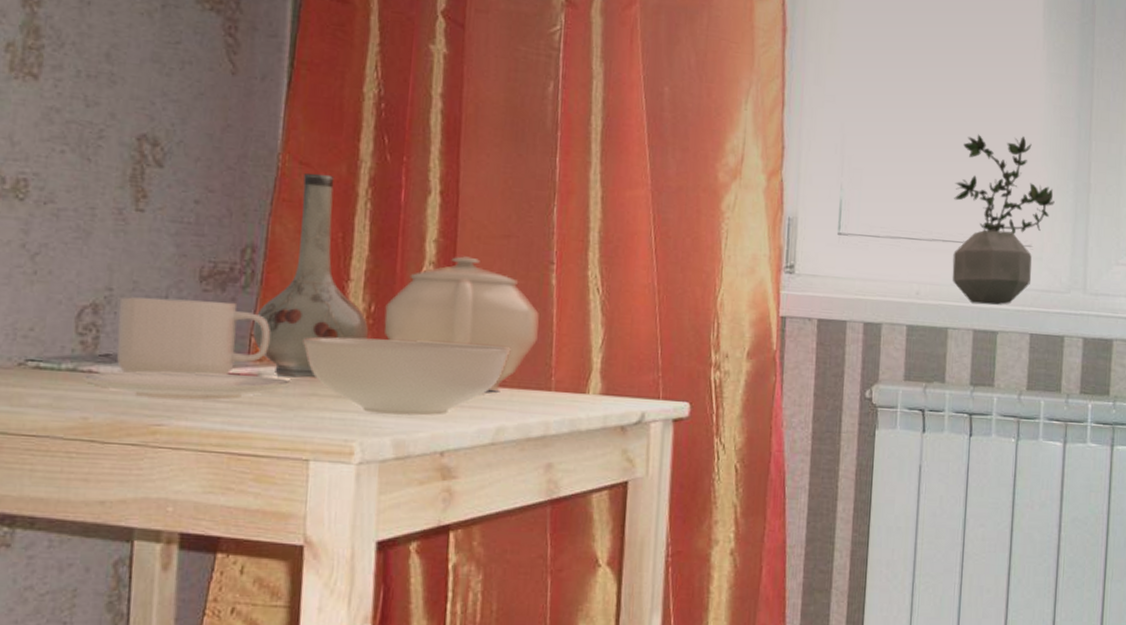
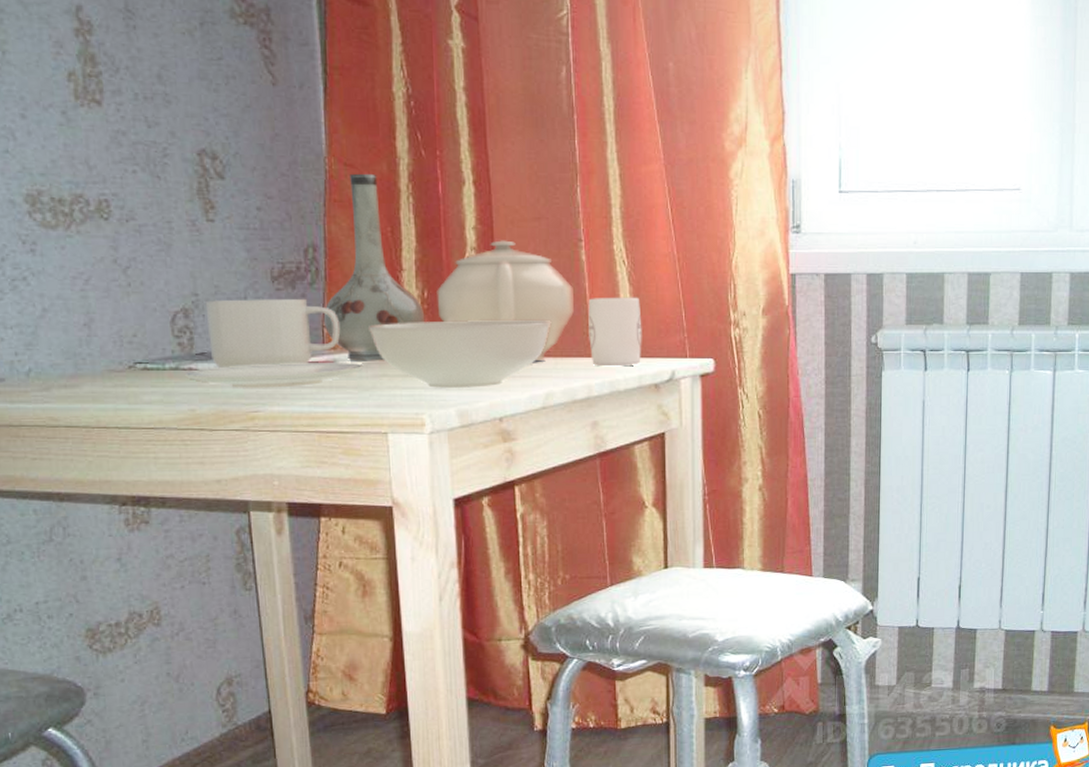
mug: none [551,326,613,404] -> present [588,297,642,367]
potted plant: present [952,134,1055,306] -> none [946,81,1041,249]

